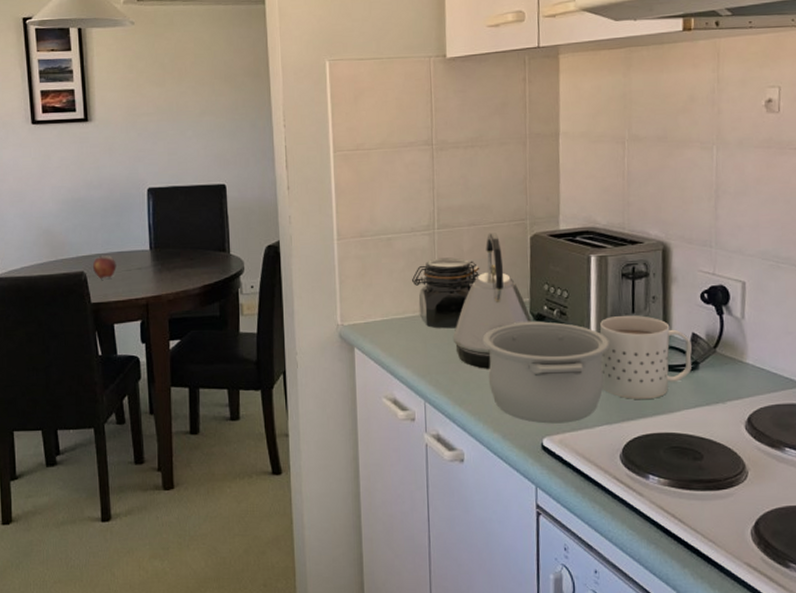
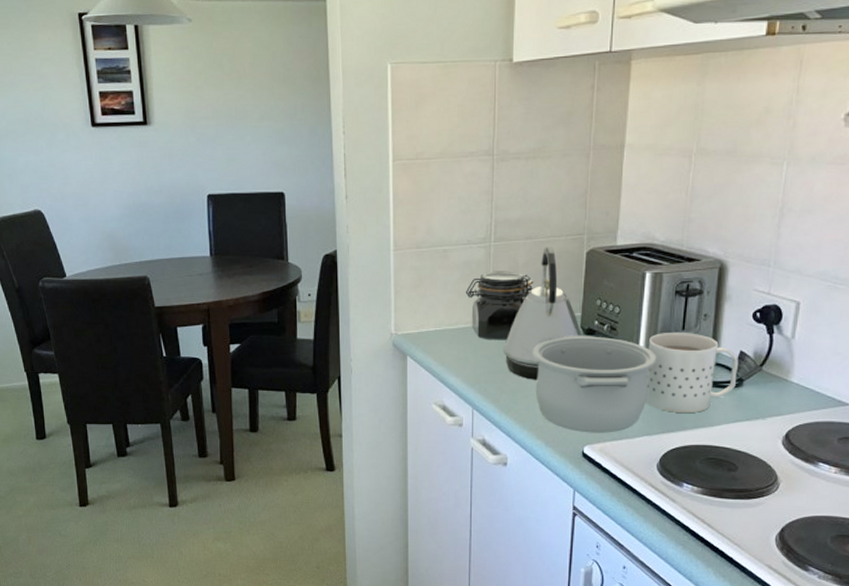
fruit: present [92,255,117,279] -> none [155,260,179,283]

